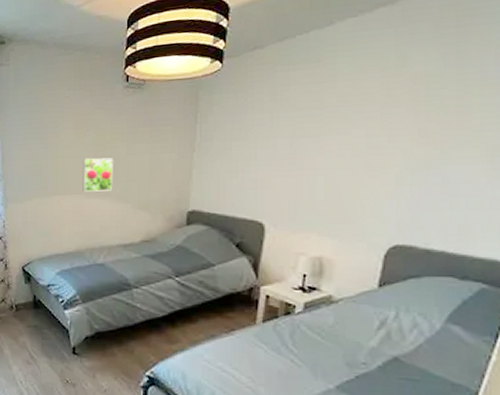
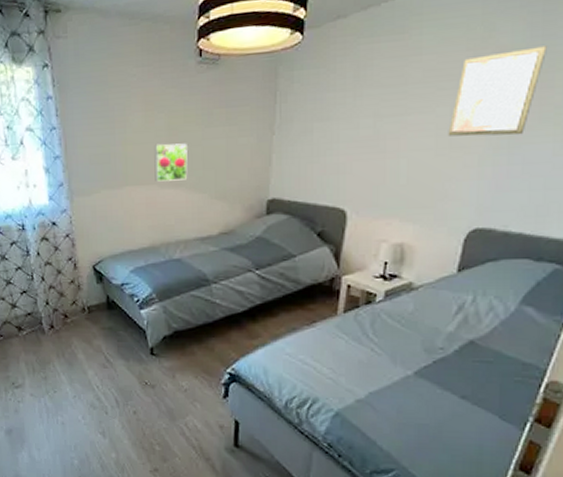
wall art: none [364,74,461,157] -> present [448,46,547,137]

